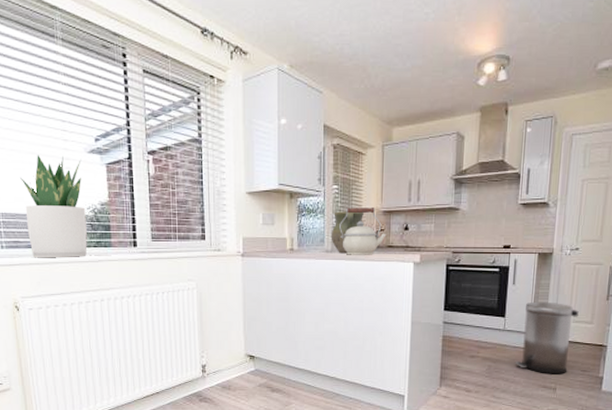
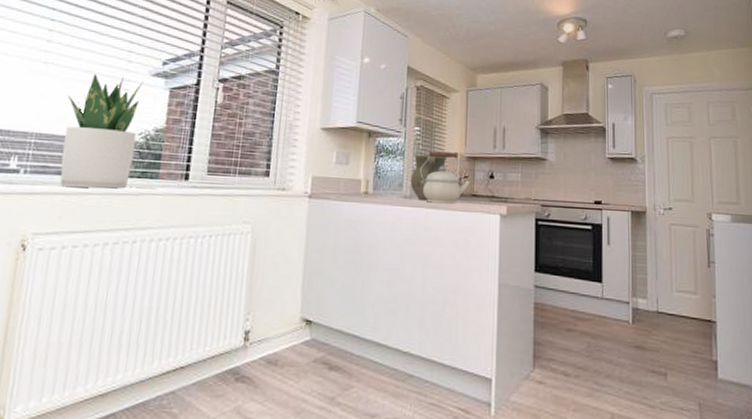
pedal bin: present [515,301,579,374] -> none [617,265,681,356]

